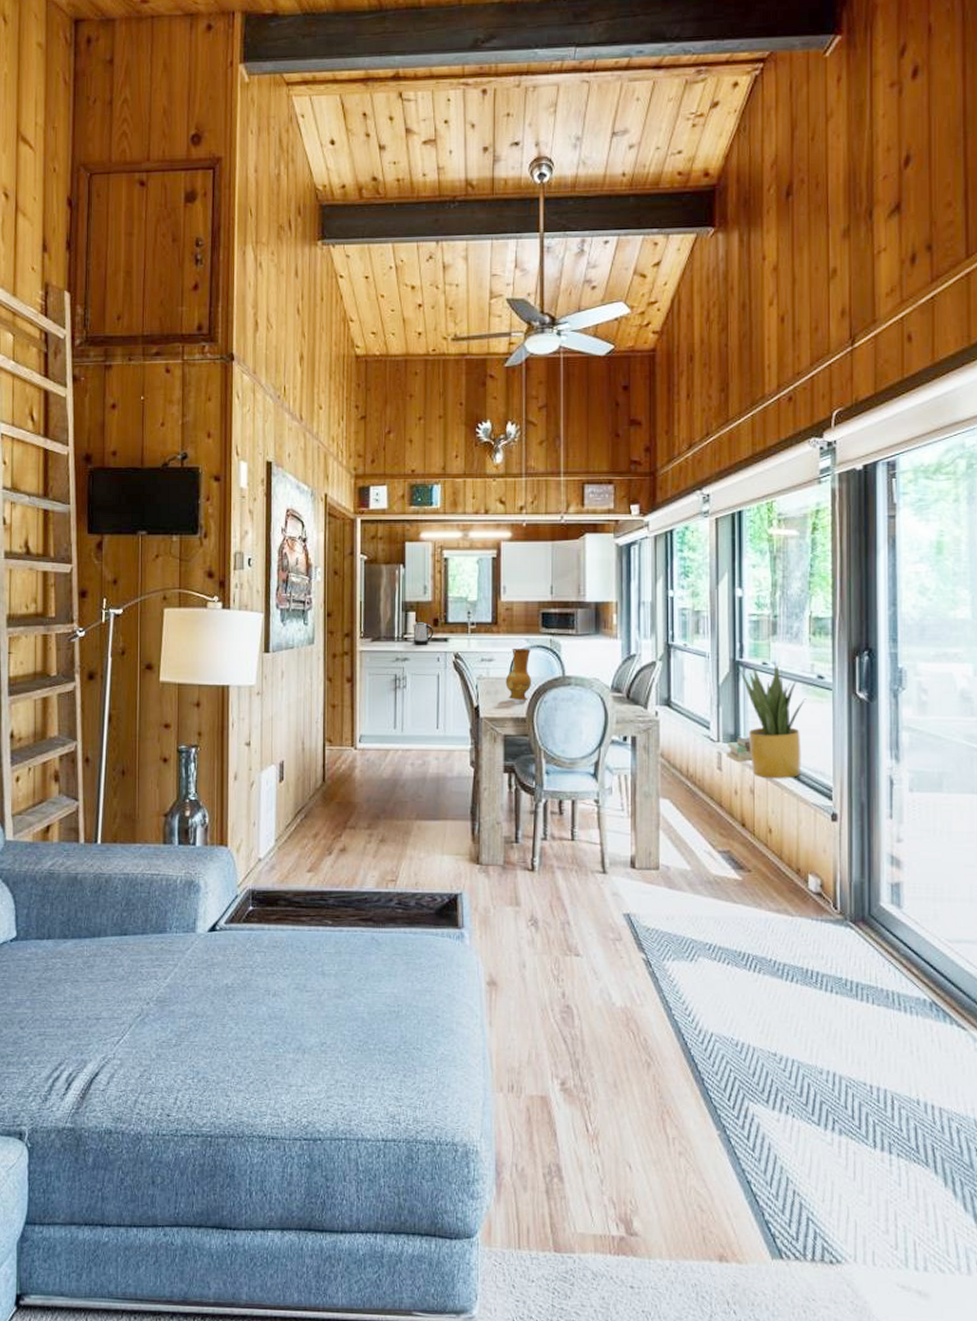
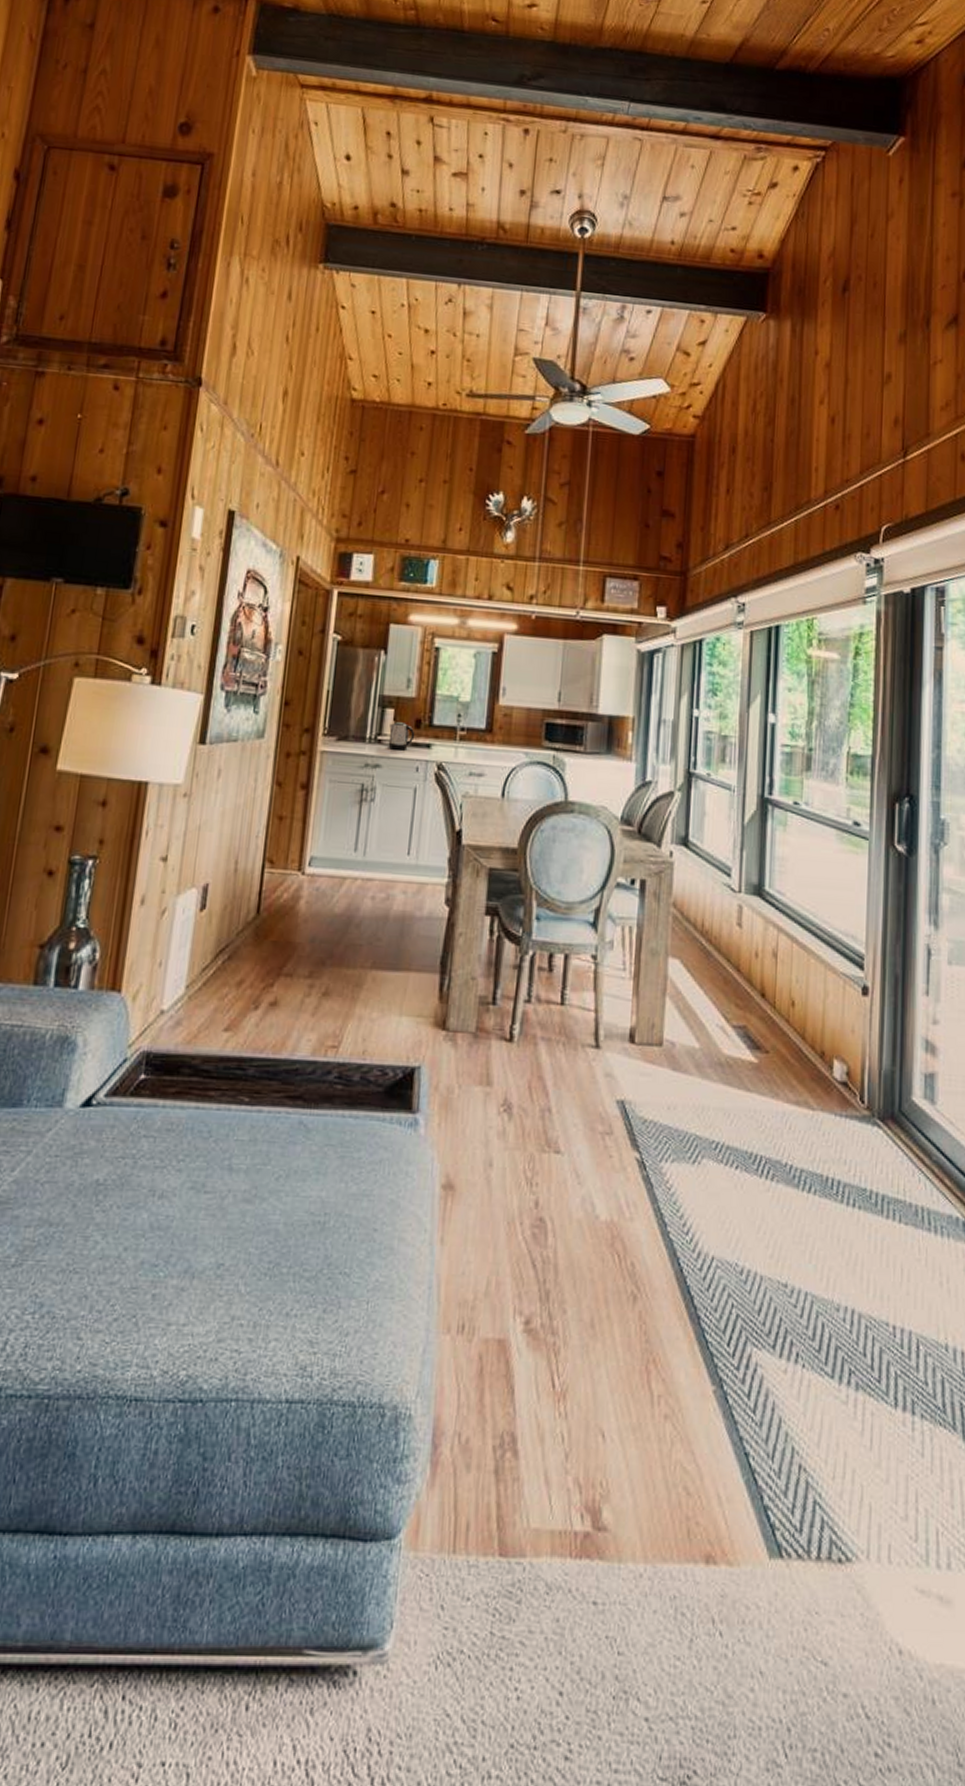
ceramic jug: present [505,648,532,701] -> none [496,762,530,828]
books: present [727,737,752,763] -> none [748,888,777,920]
planter: present [741,662,807,779] -> none [769,802,840,942]

